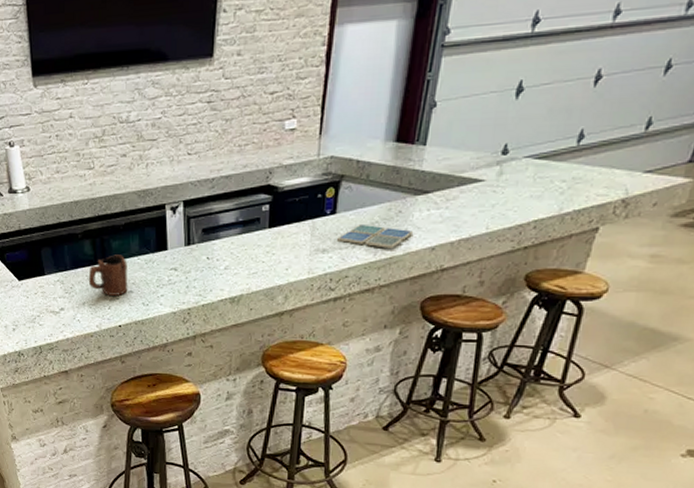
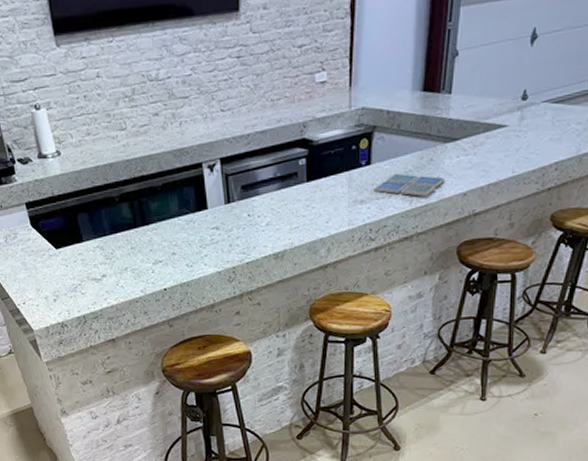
mug: present [88,255,128,296] -> none [128,216,171,259]

